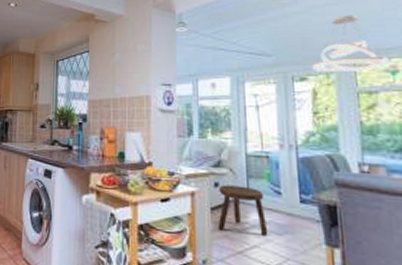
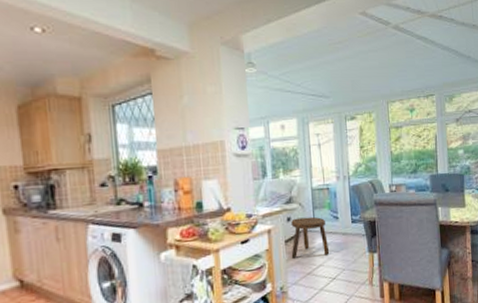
pendant light: present [311,15,389,72] -> none [359,61,409,111]

